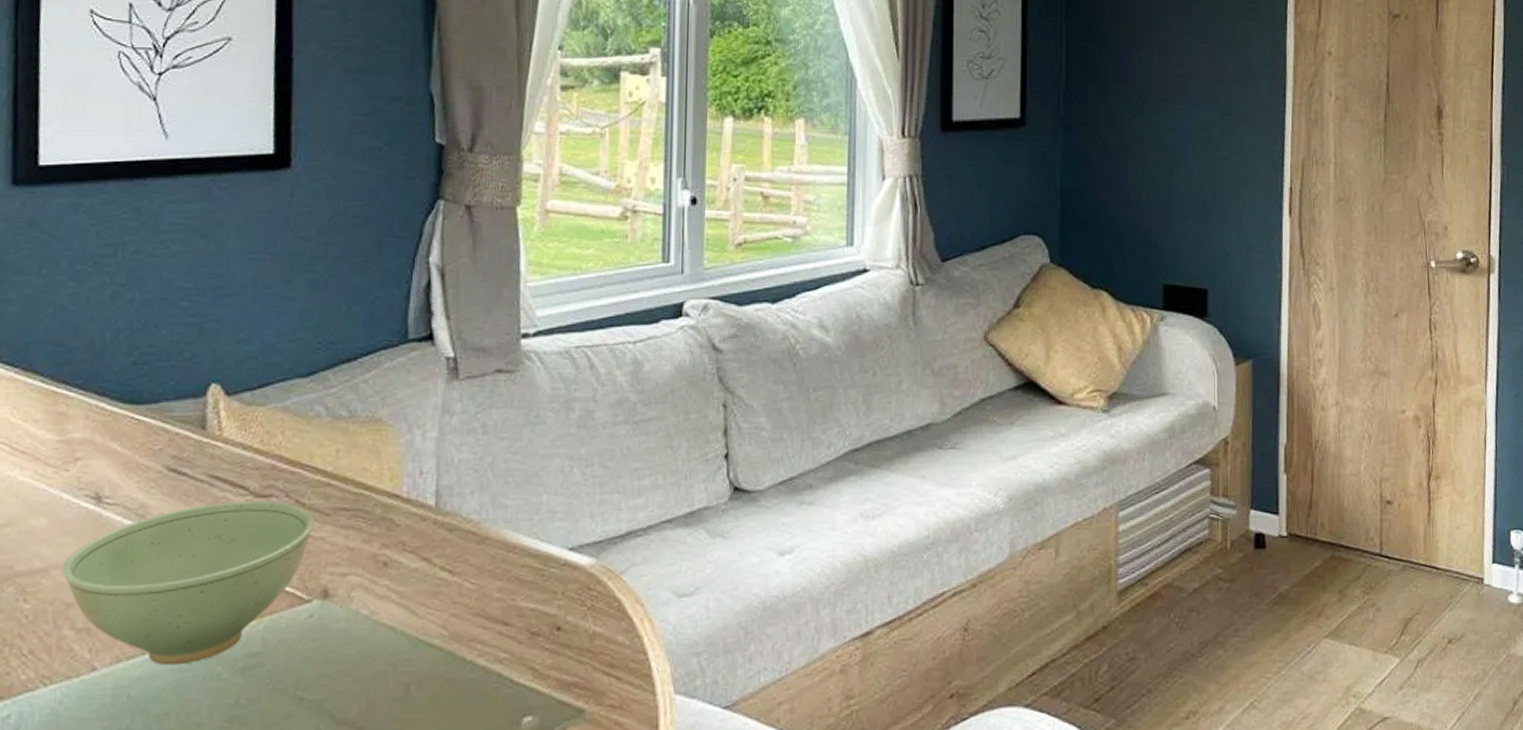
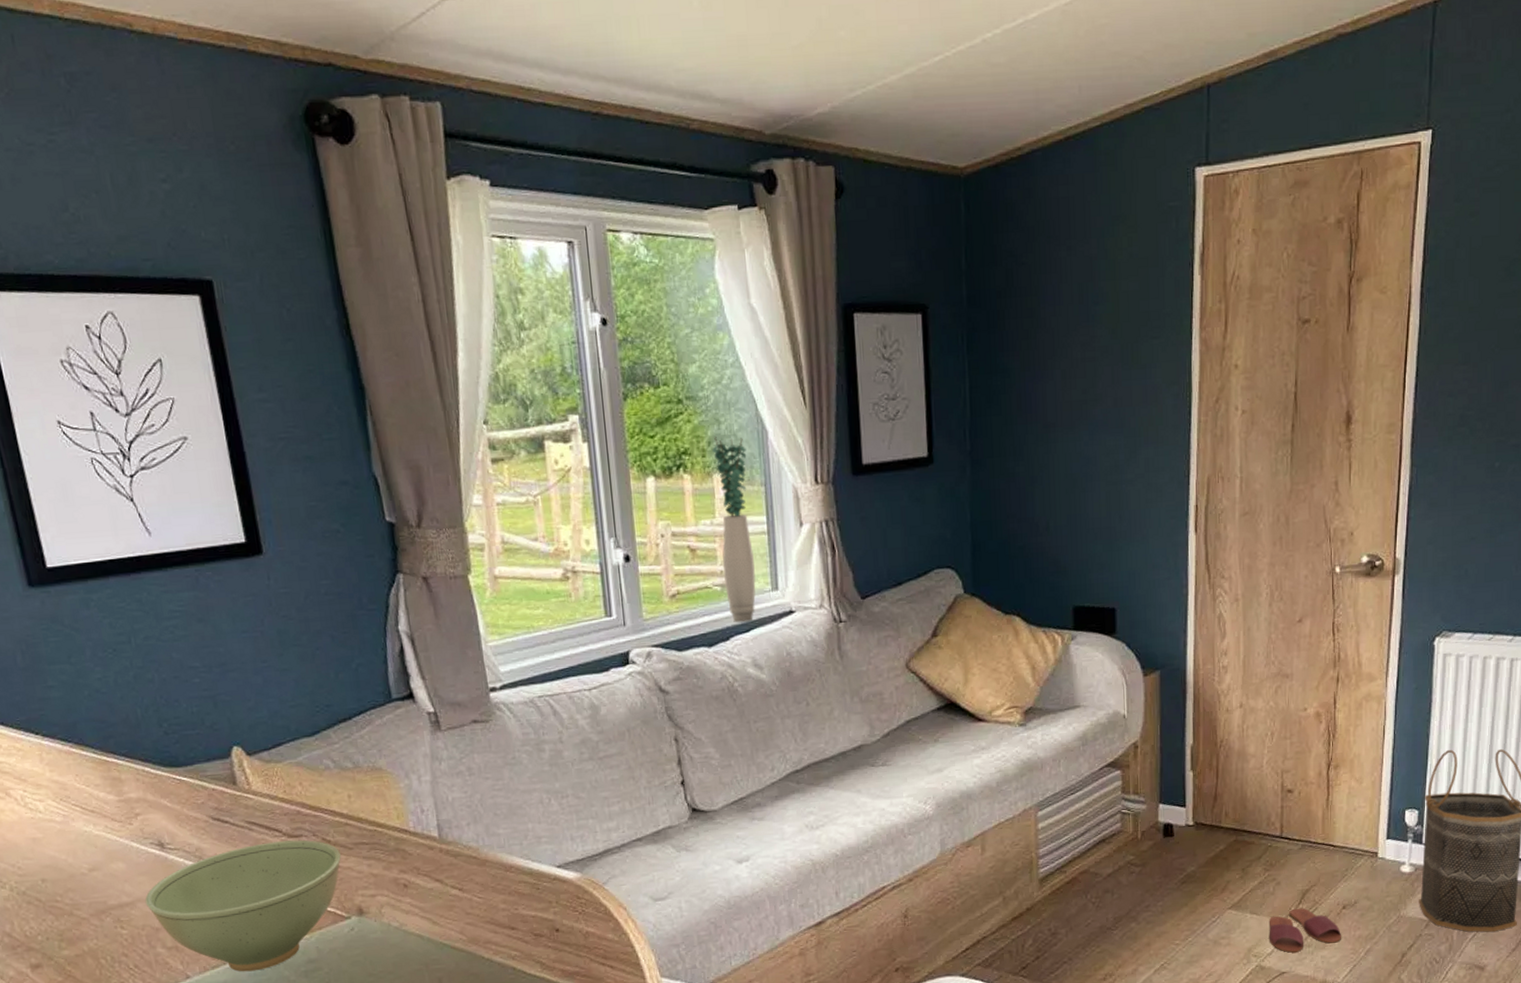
vase: none [795,81,833,279] -> present [712,437,756,623]
slippers: none [1369,640,1449,694] -> present [1269,908,1342,953]

